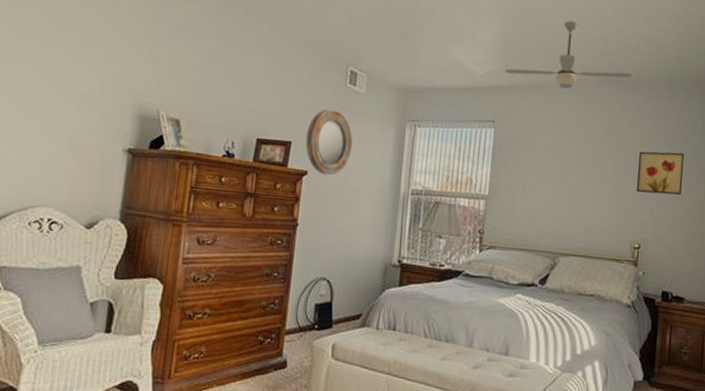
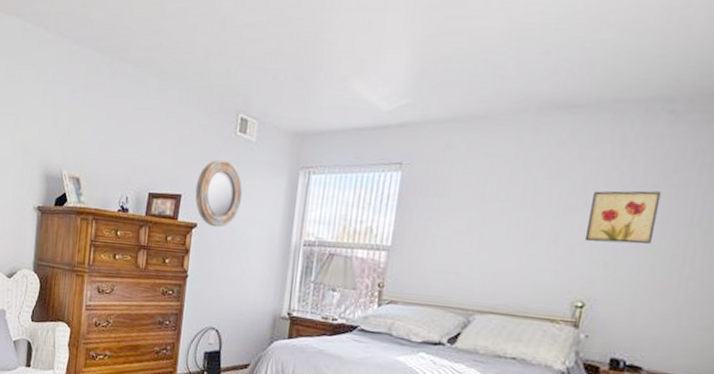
ceiling fan: present [504,21,633,89] -> none [417,35,593,121]

